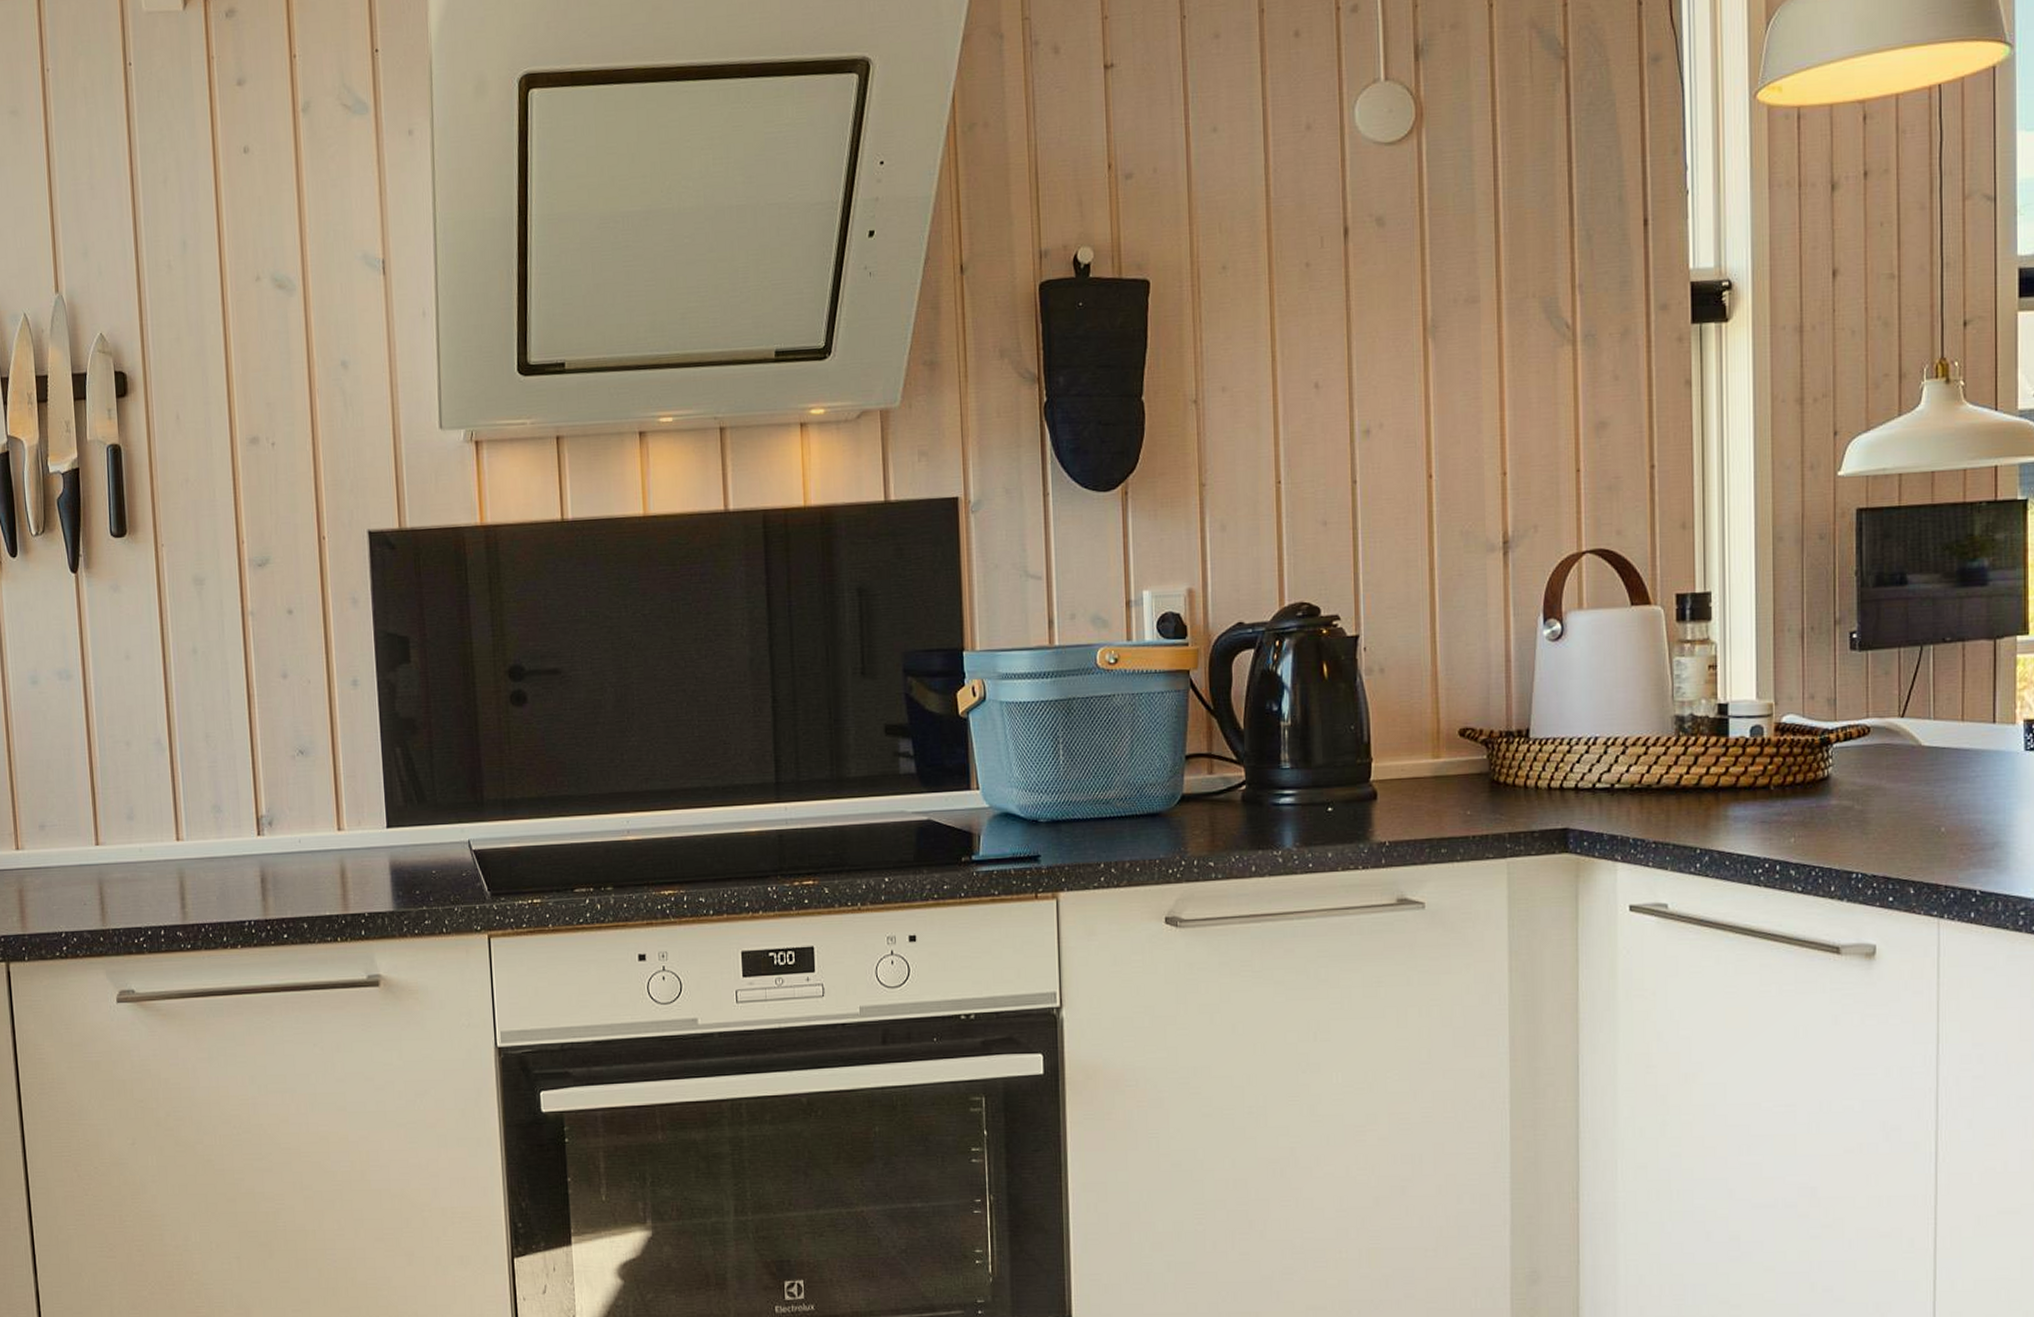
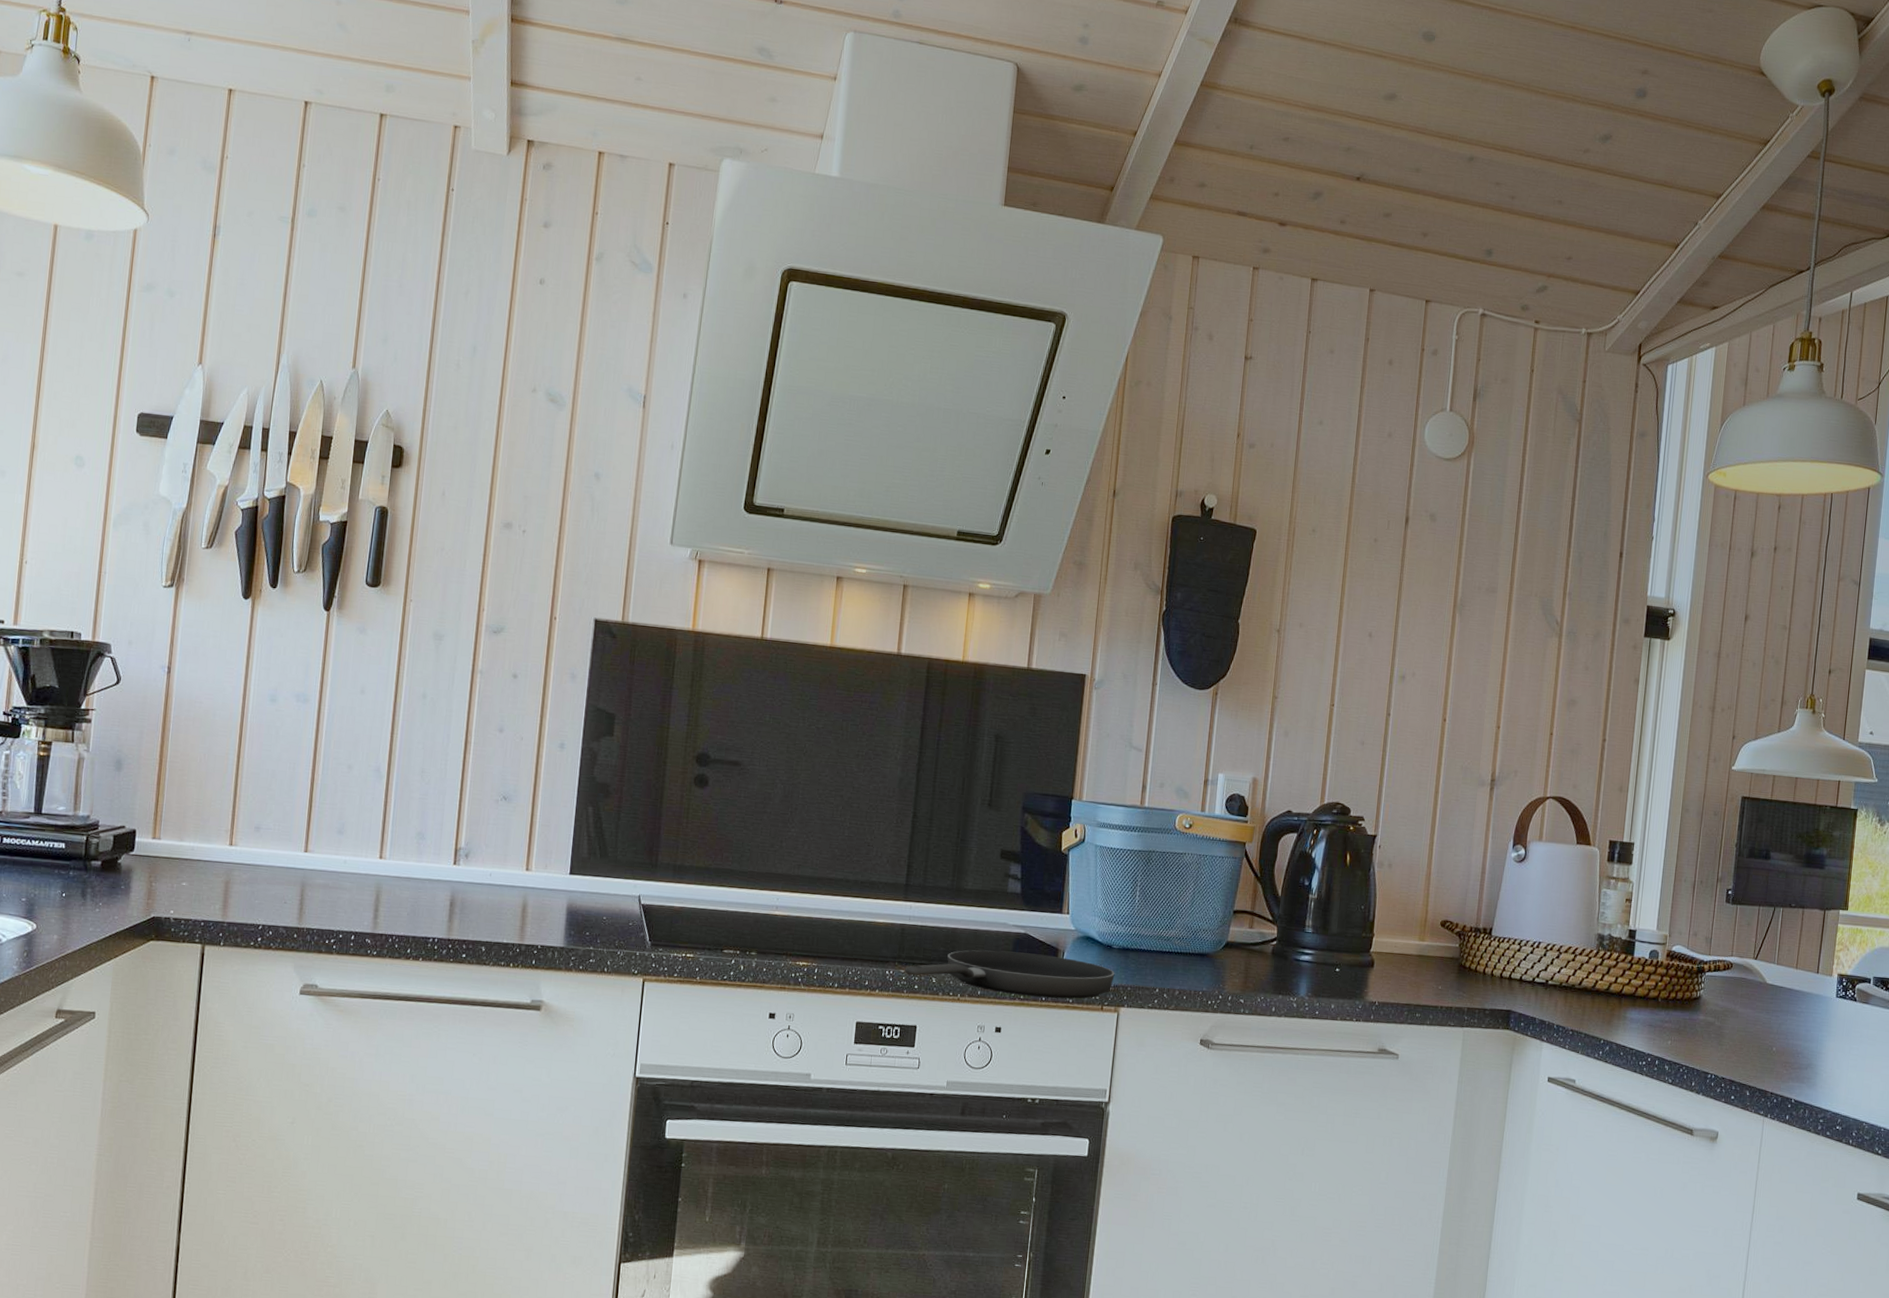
frying pan: none [789,842,1047,895] -> present [904,950,1115,999]

